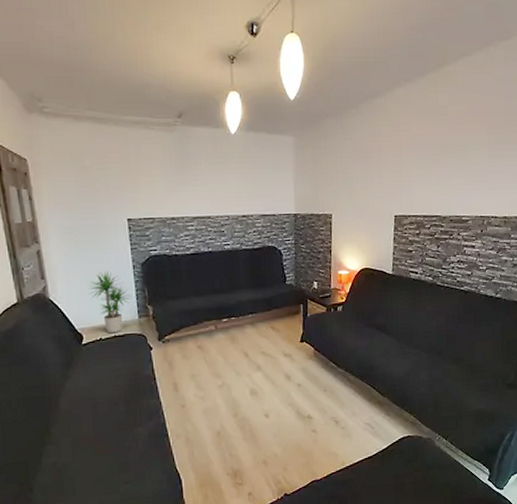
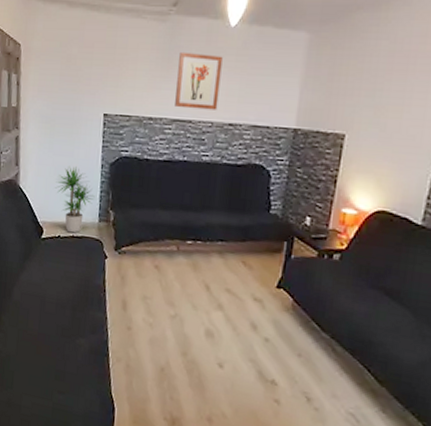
wall art: none [191,157,231,207] -> present [175,51,223,110]

